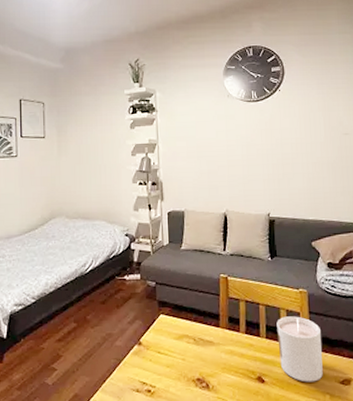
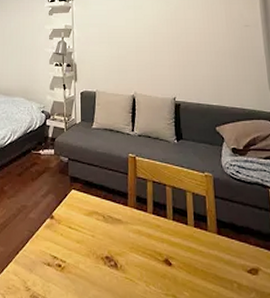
candle: present [276,316,323,382] -> none [183,199,230,269]

